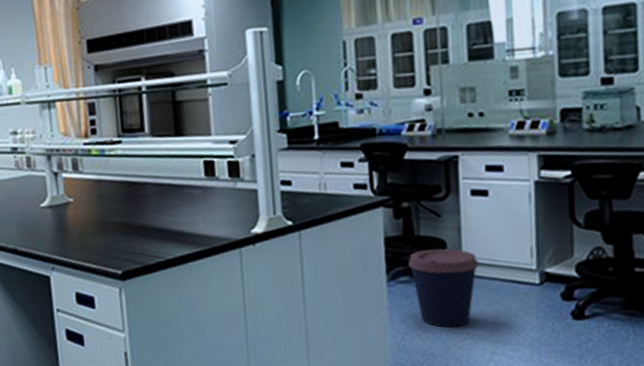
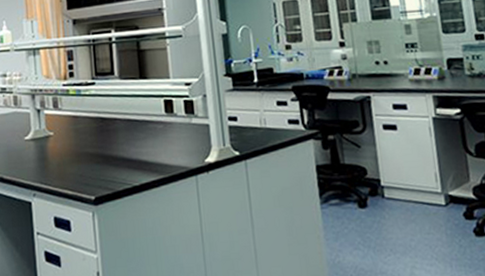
coffee cup: present [408,248,479,328] -> none [336,175,395,245]

